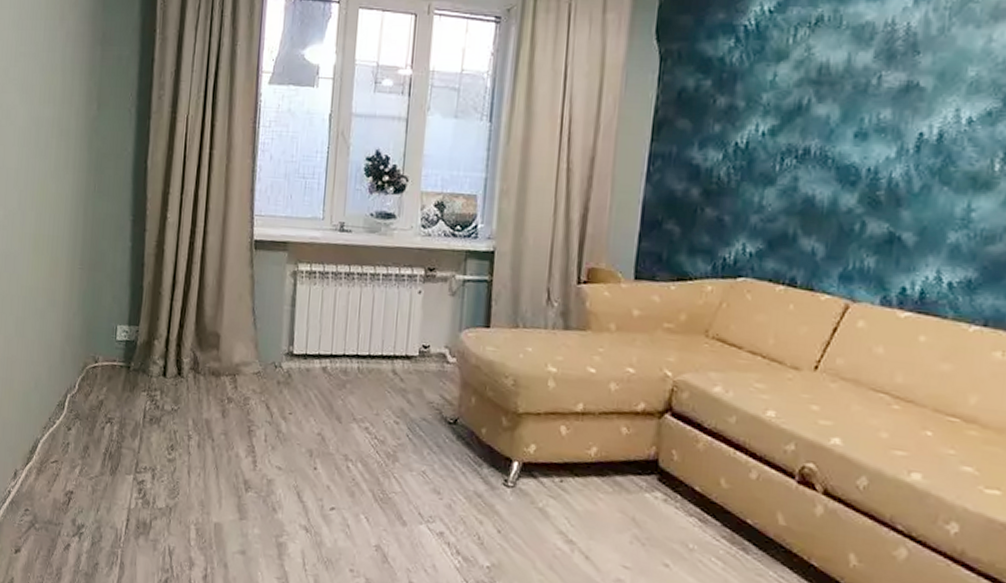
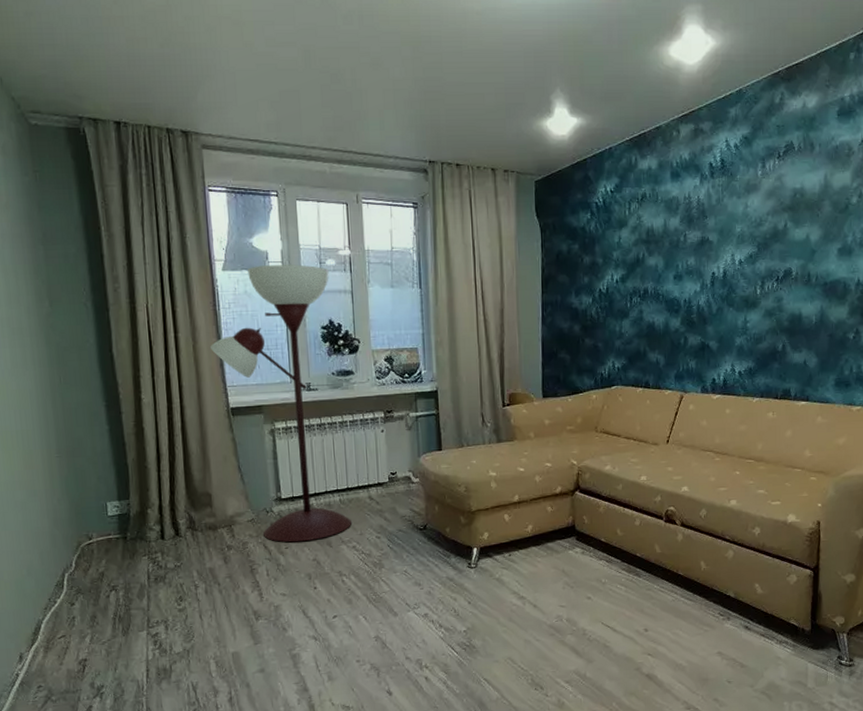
floor lamp: none [242,81,384,411] -> present [209,264,353,543]

